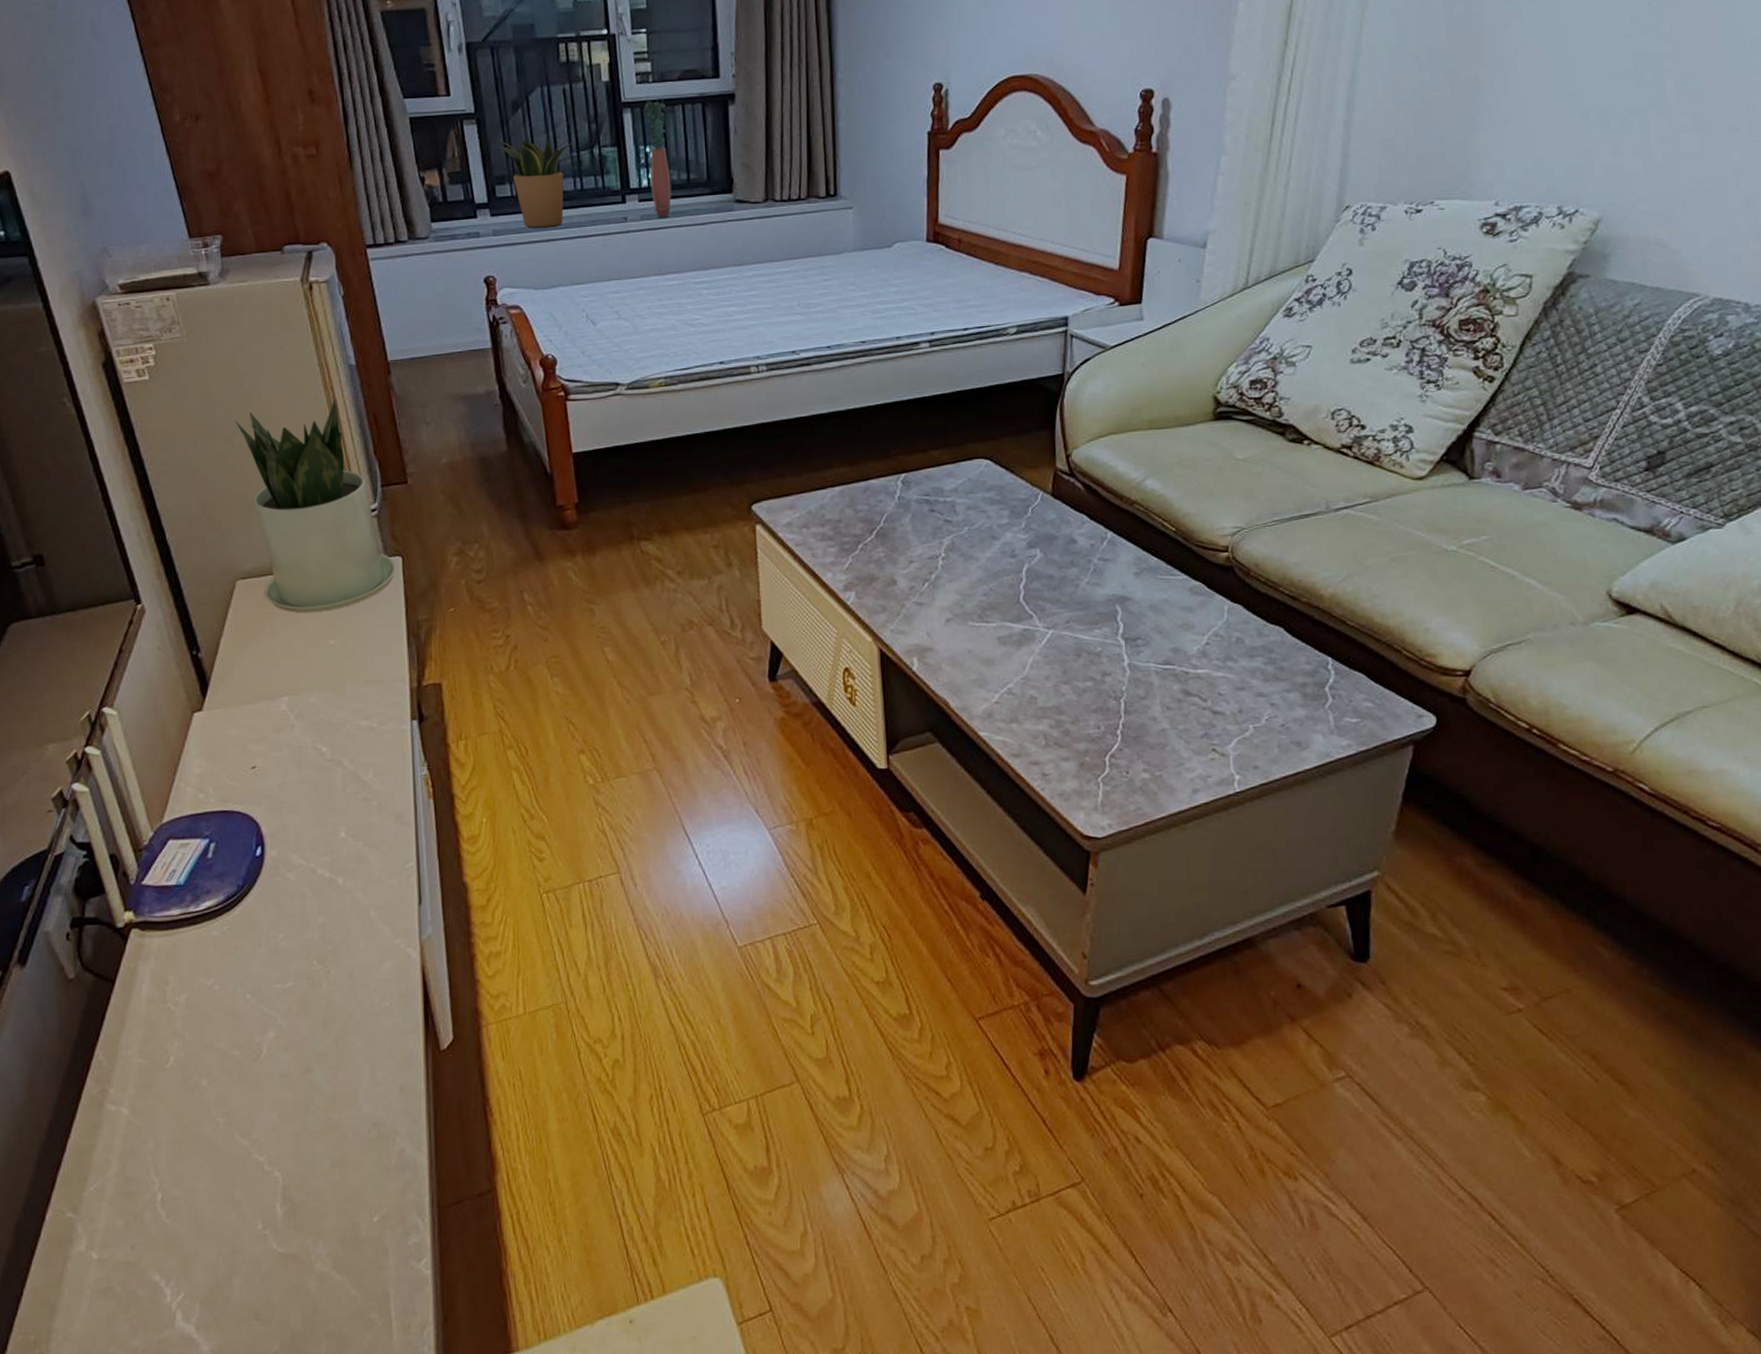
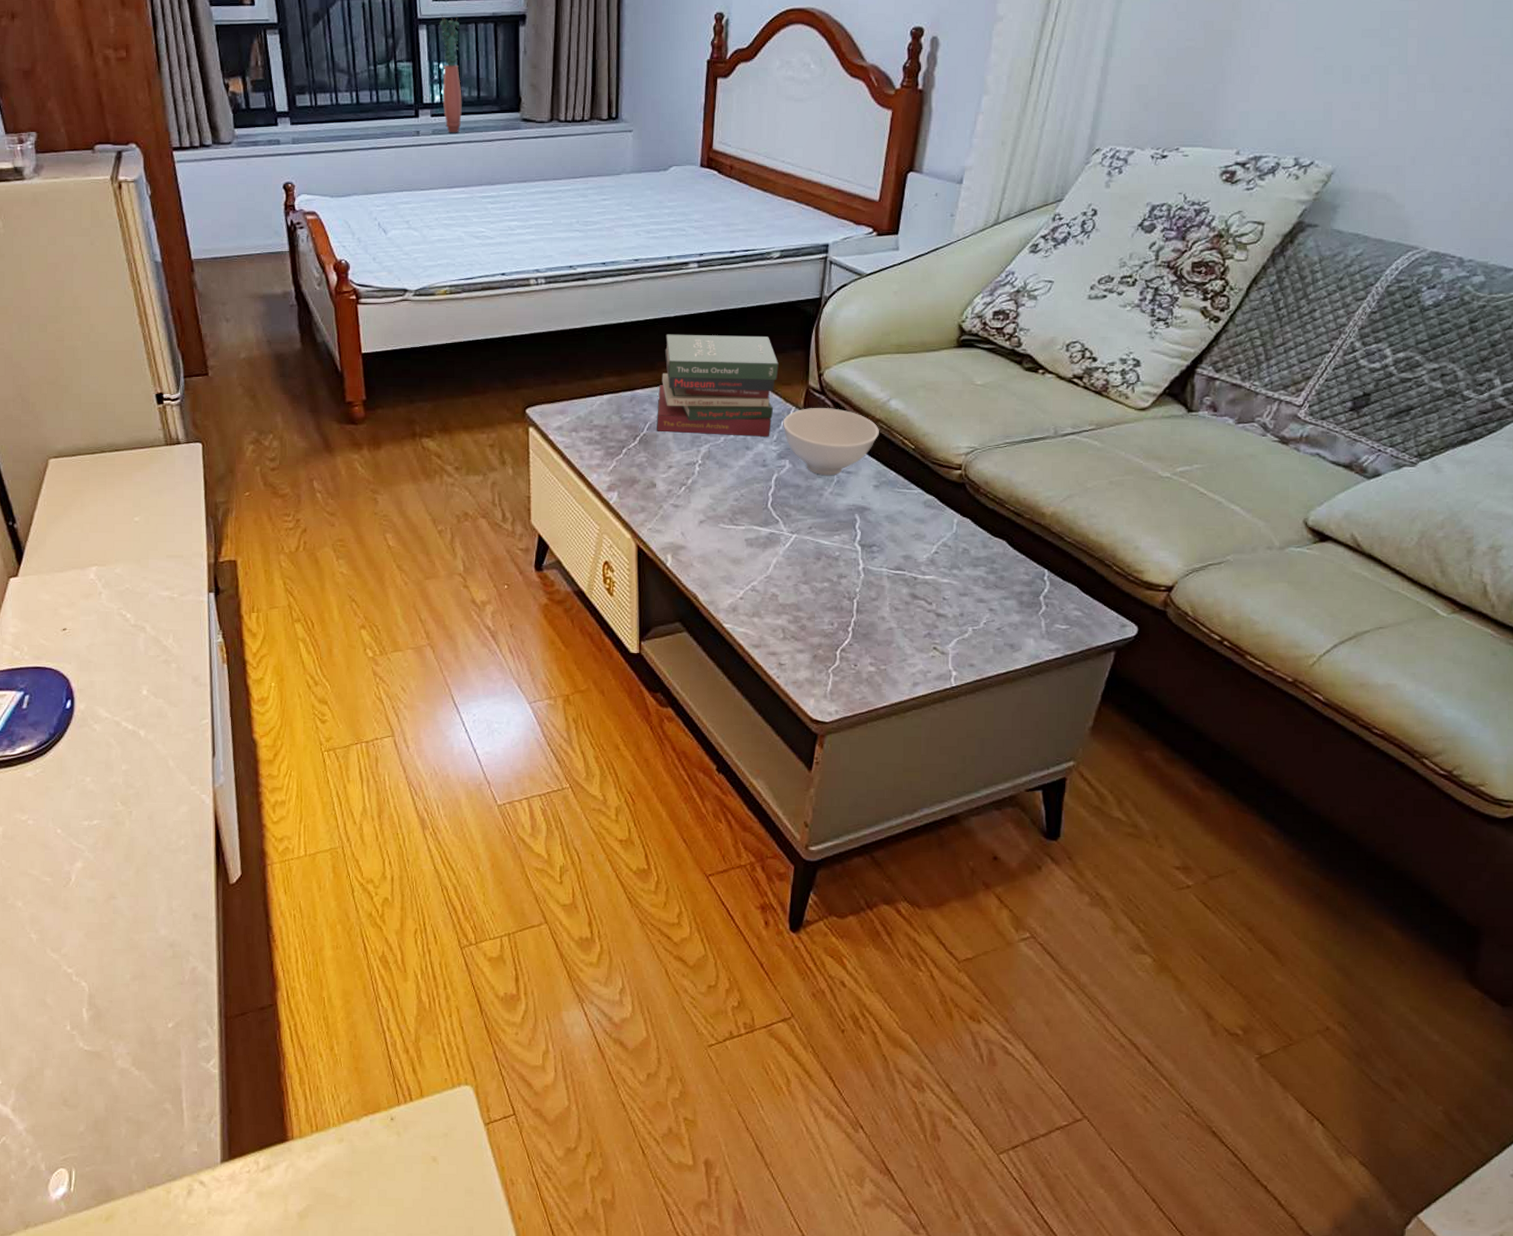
planter: present [234,398,397,613] -> none [47,292,197,492]
potted plant: present [492,138,574,228] -> none [294,49,371,138]
books: none [894,417,1023,525] -> present [657,334,779,437]
bowl: none [1030,491,1136,565] -> present [783,408,879,476]

